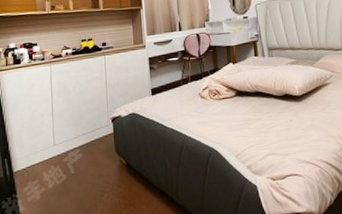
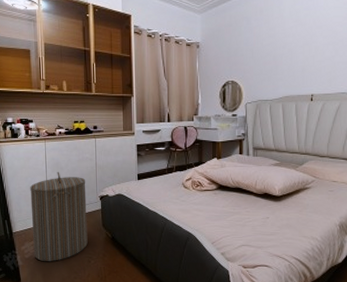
laundry hamper: none [34,95,100,203] -> present [30,171,88,261]

